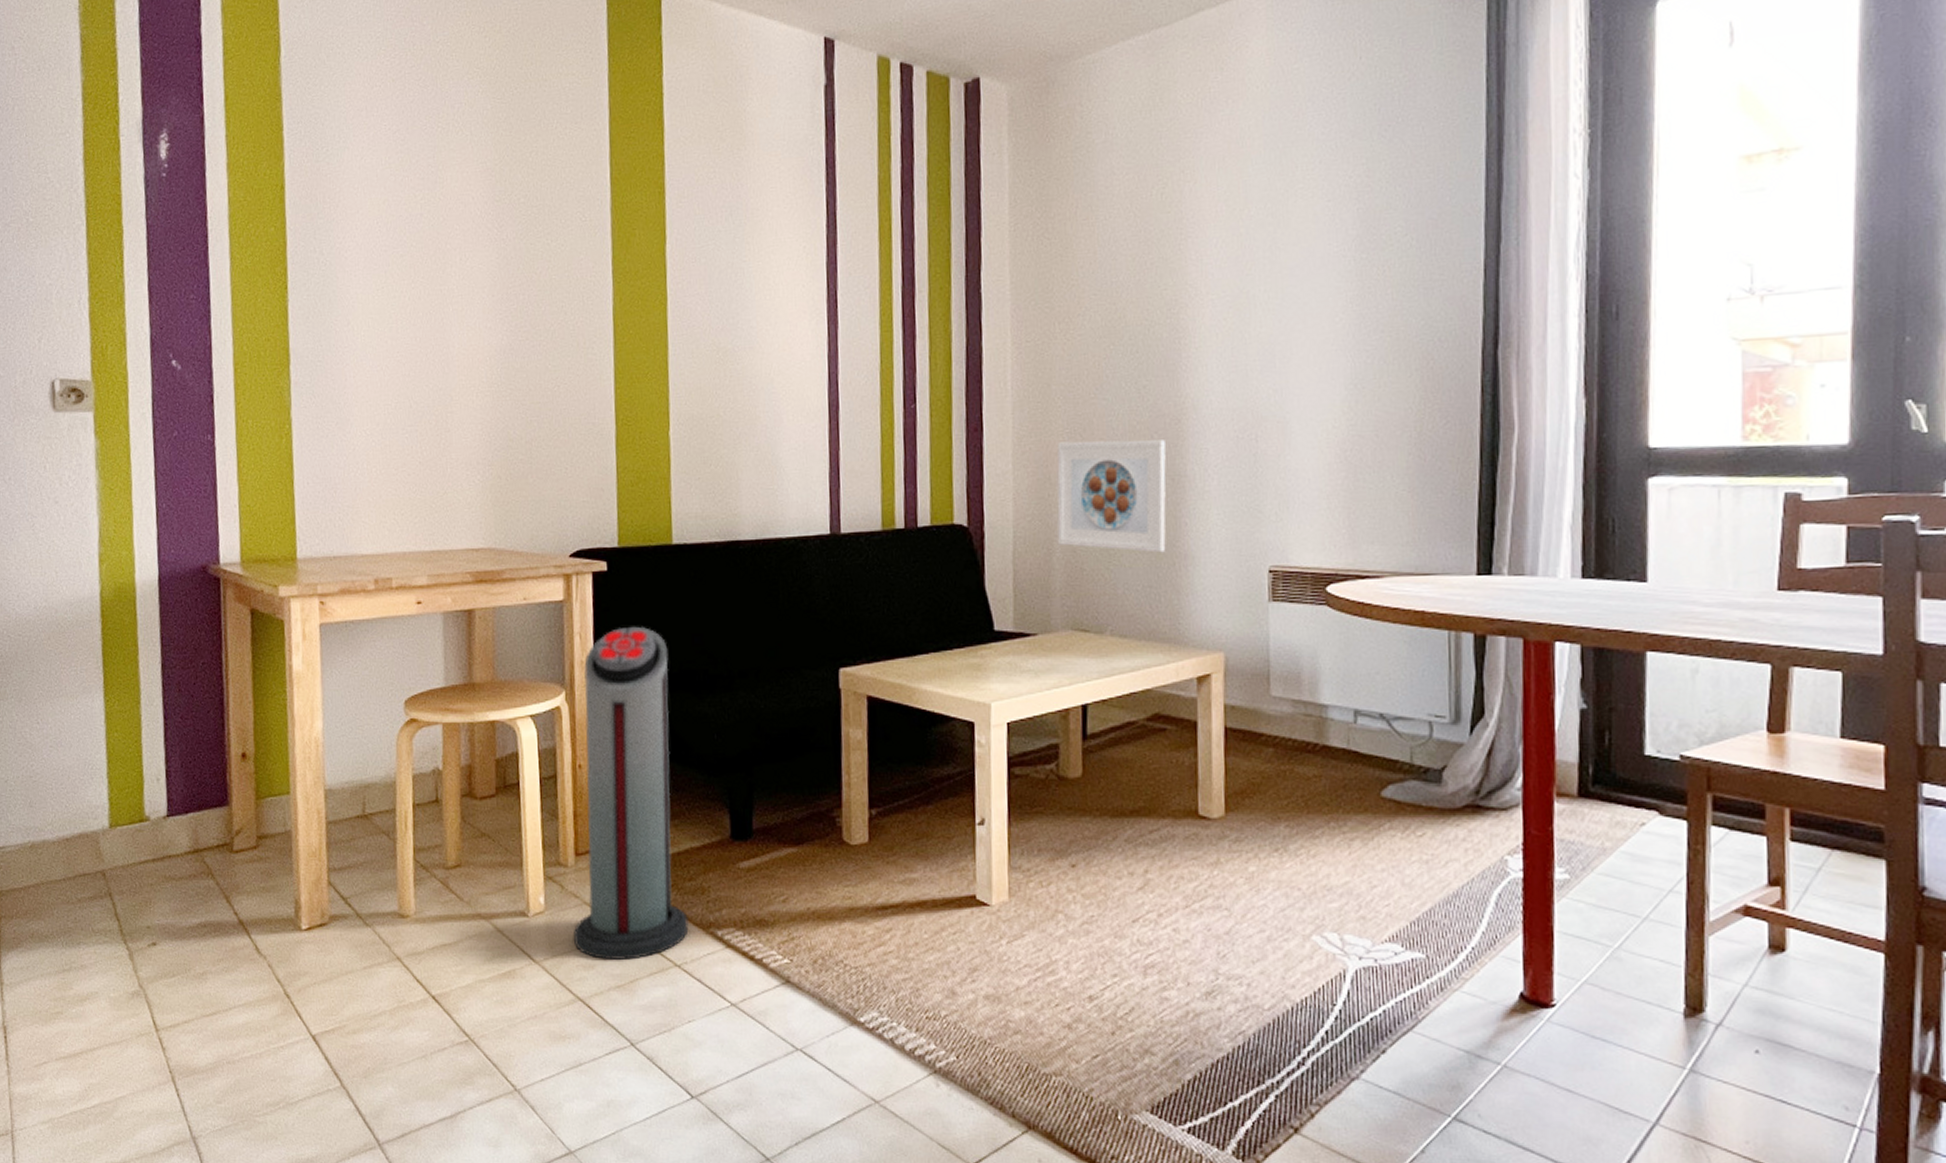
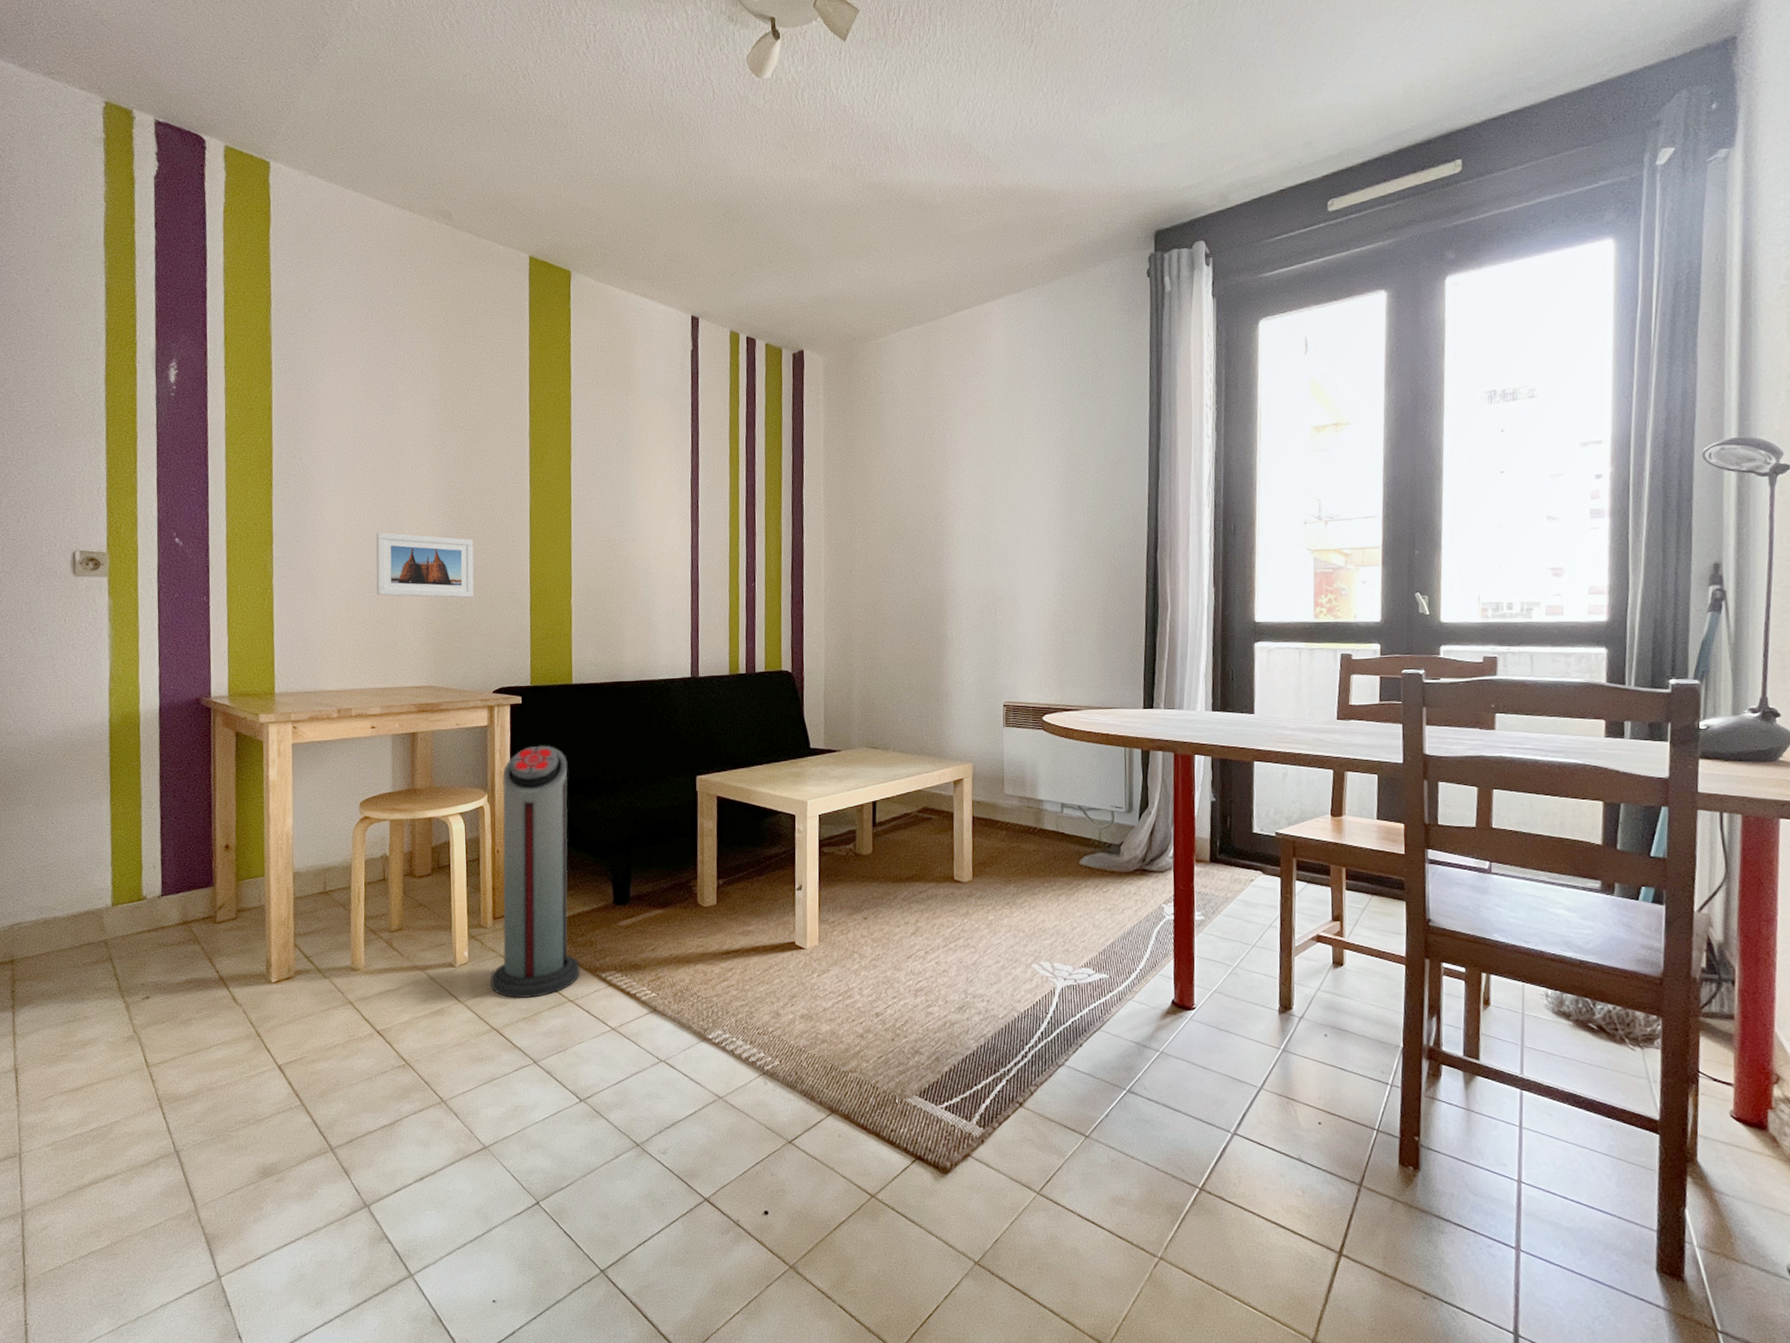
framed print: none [417,346,543,431] -> present [376,532,474,598]
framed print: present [1057,440,1166,553] -> none [856,611,933,692]

